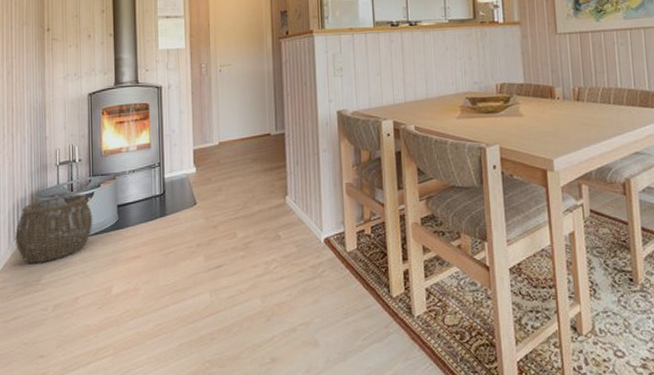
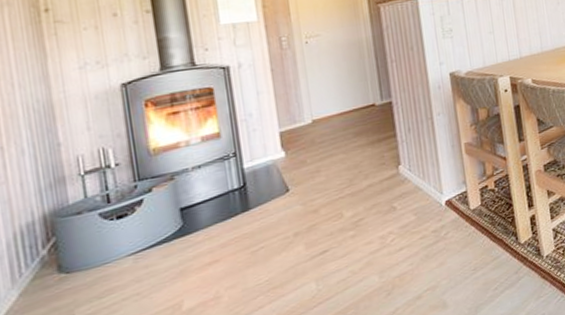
woven basket: present [14,194,93,264] -> none [20,203,146,301]

